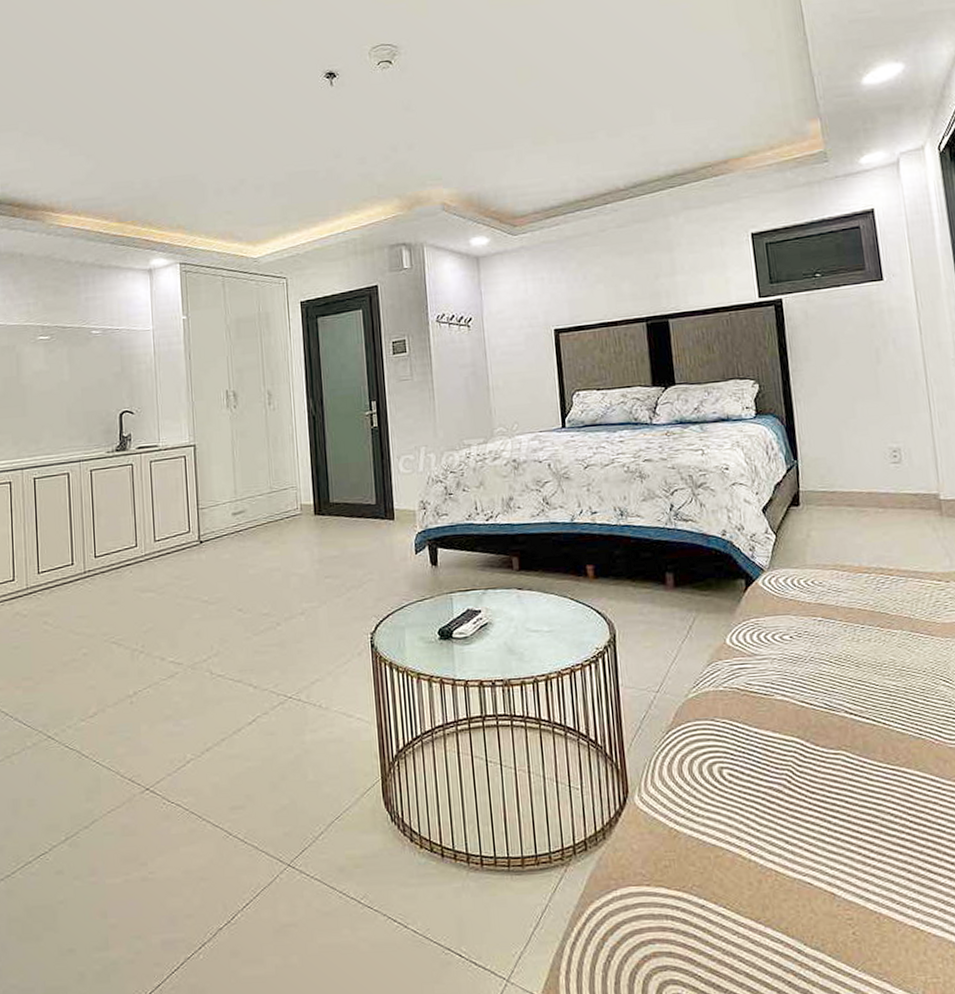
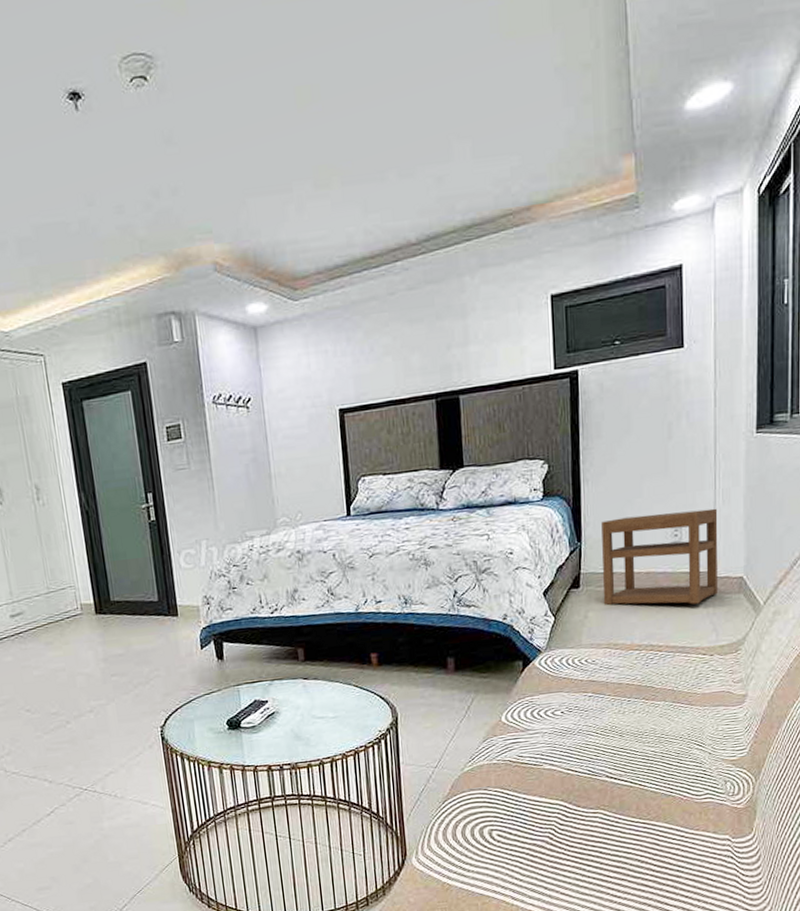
nightstand: none [817,430,946,527] -> present [601,508,718,605]

